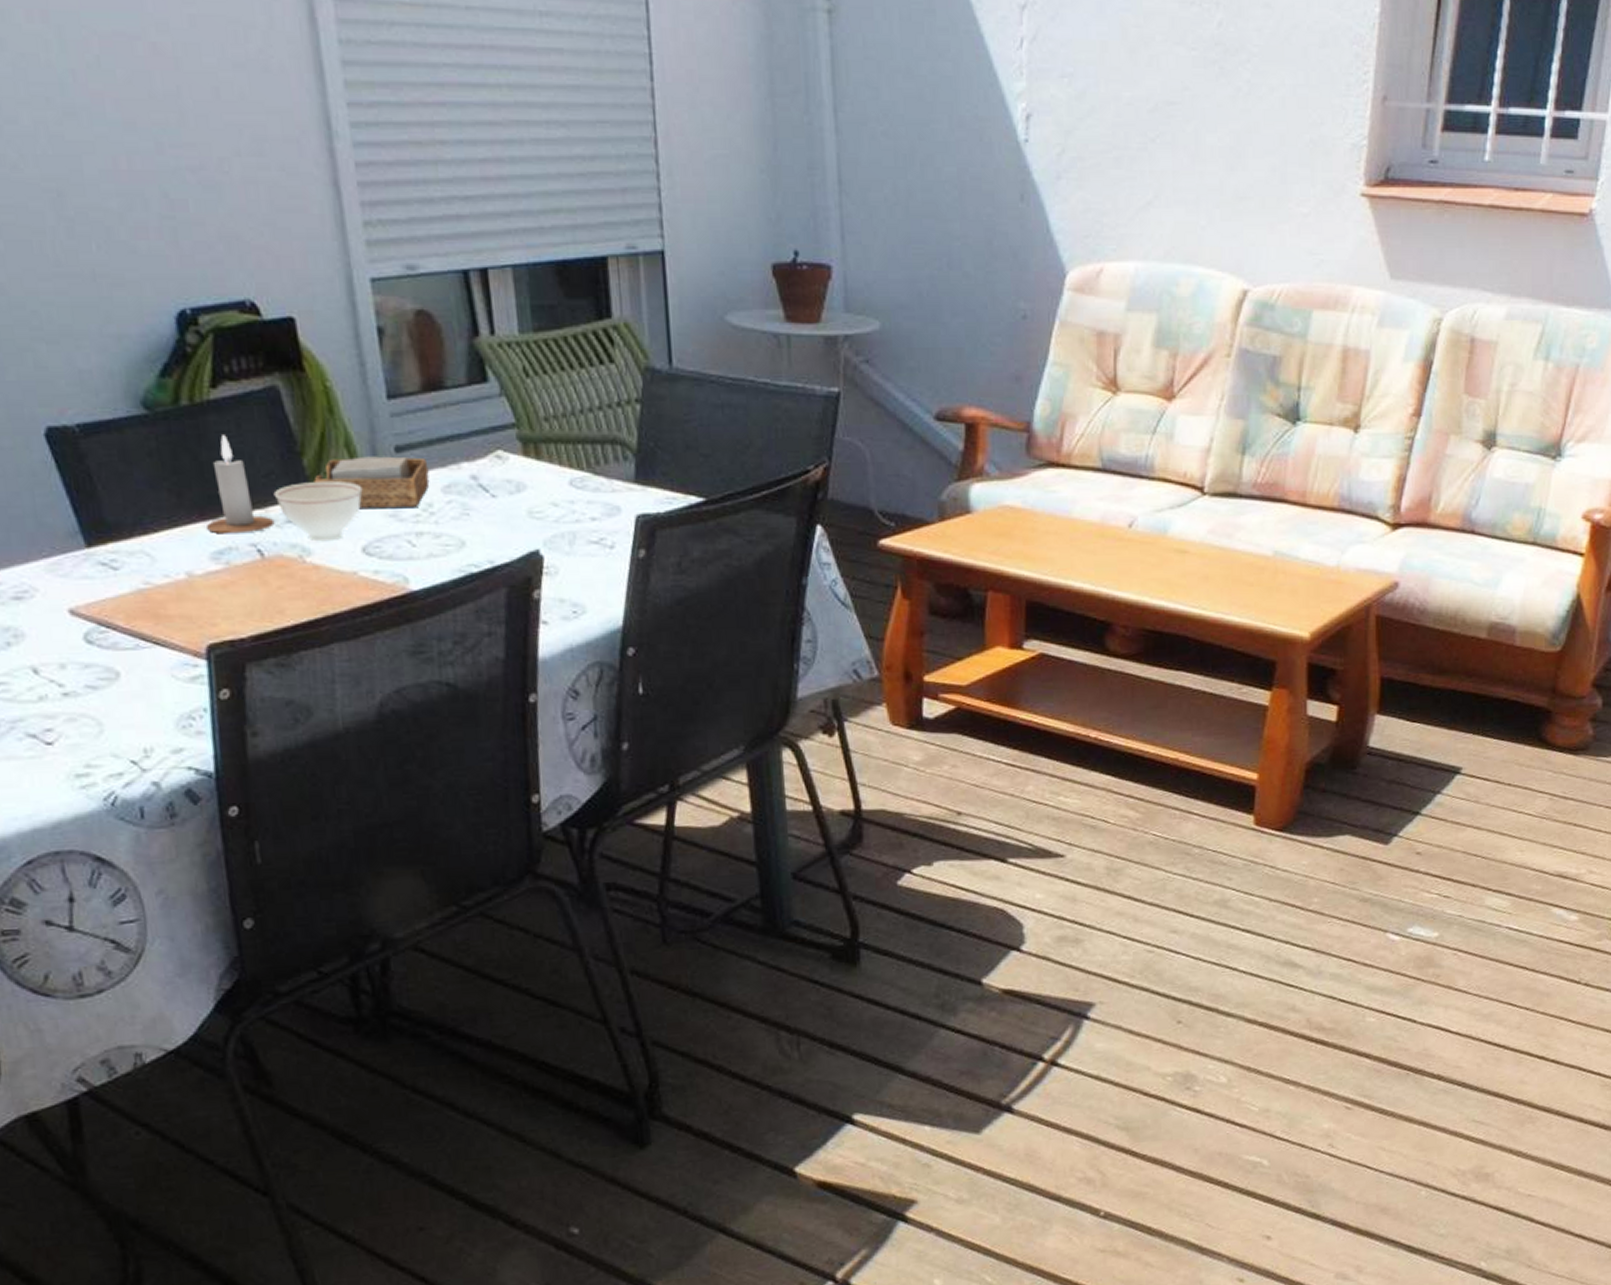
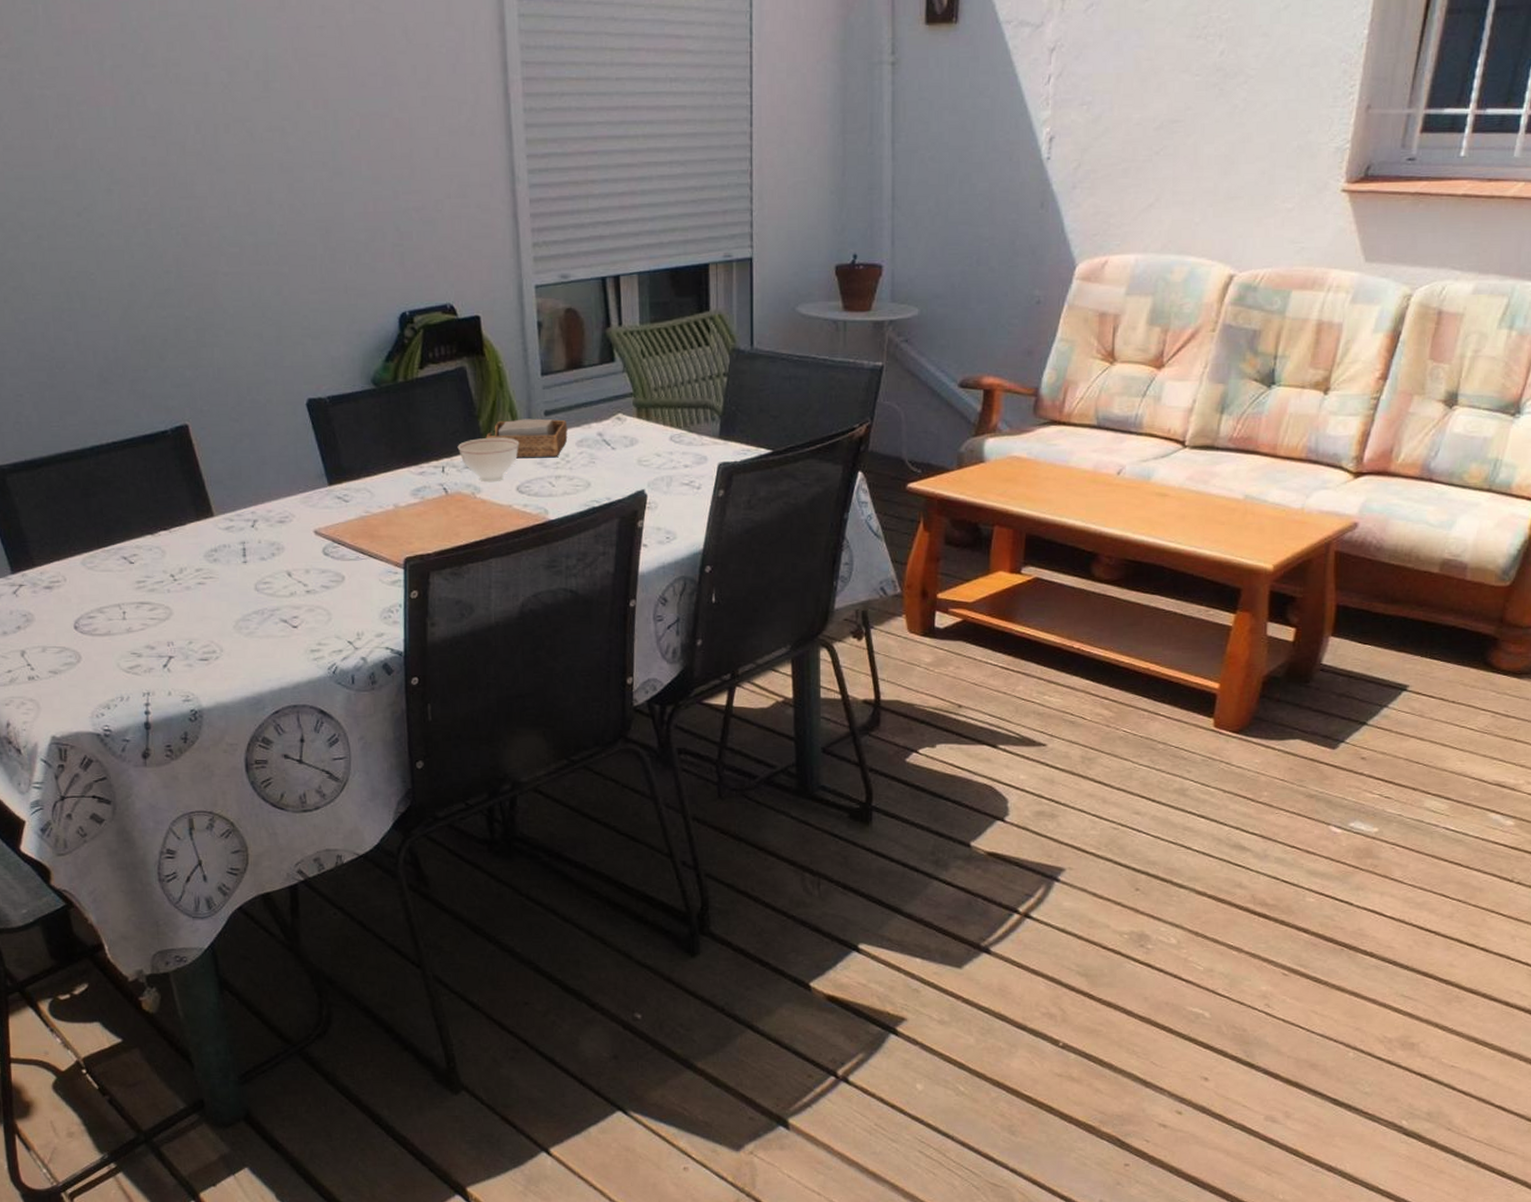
candle: present [207,435,275,534] -> none [410,403,457,477]

